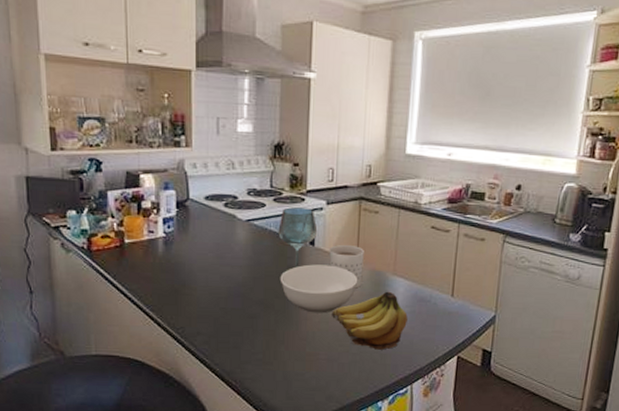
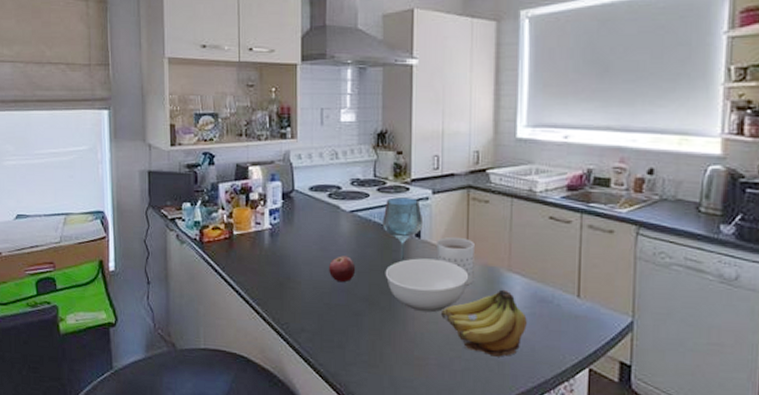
fruit: none [225,263,252,288] -> present [329,256,356,283]

